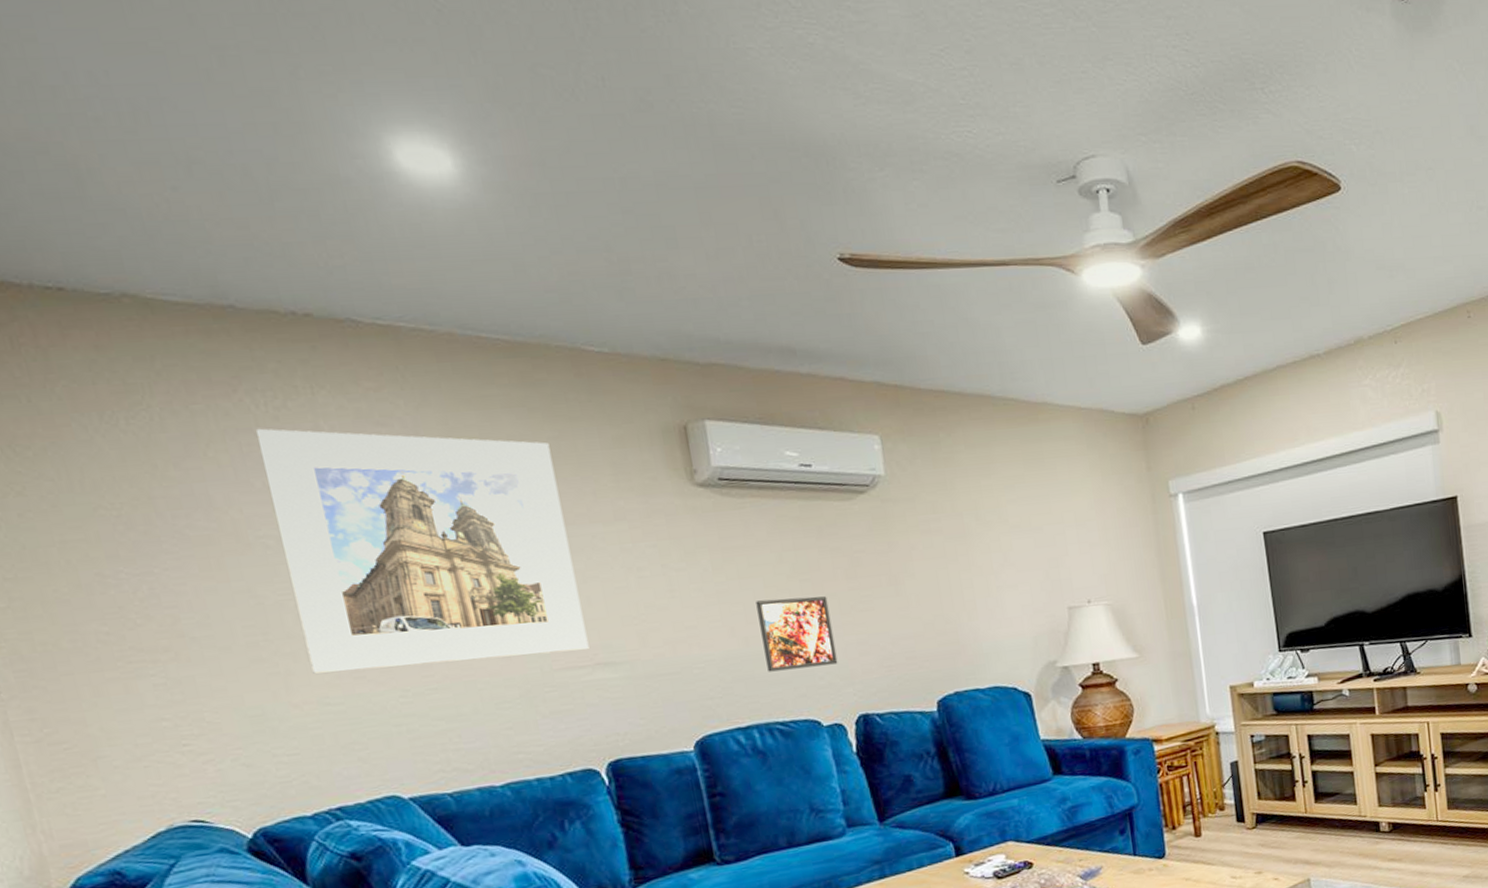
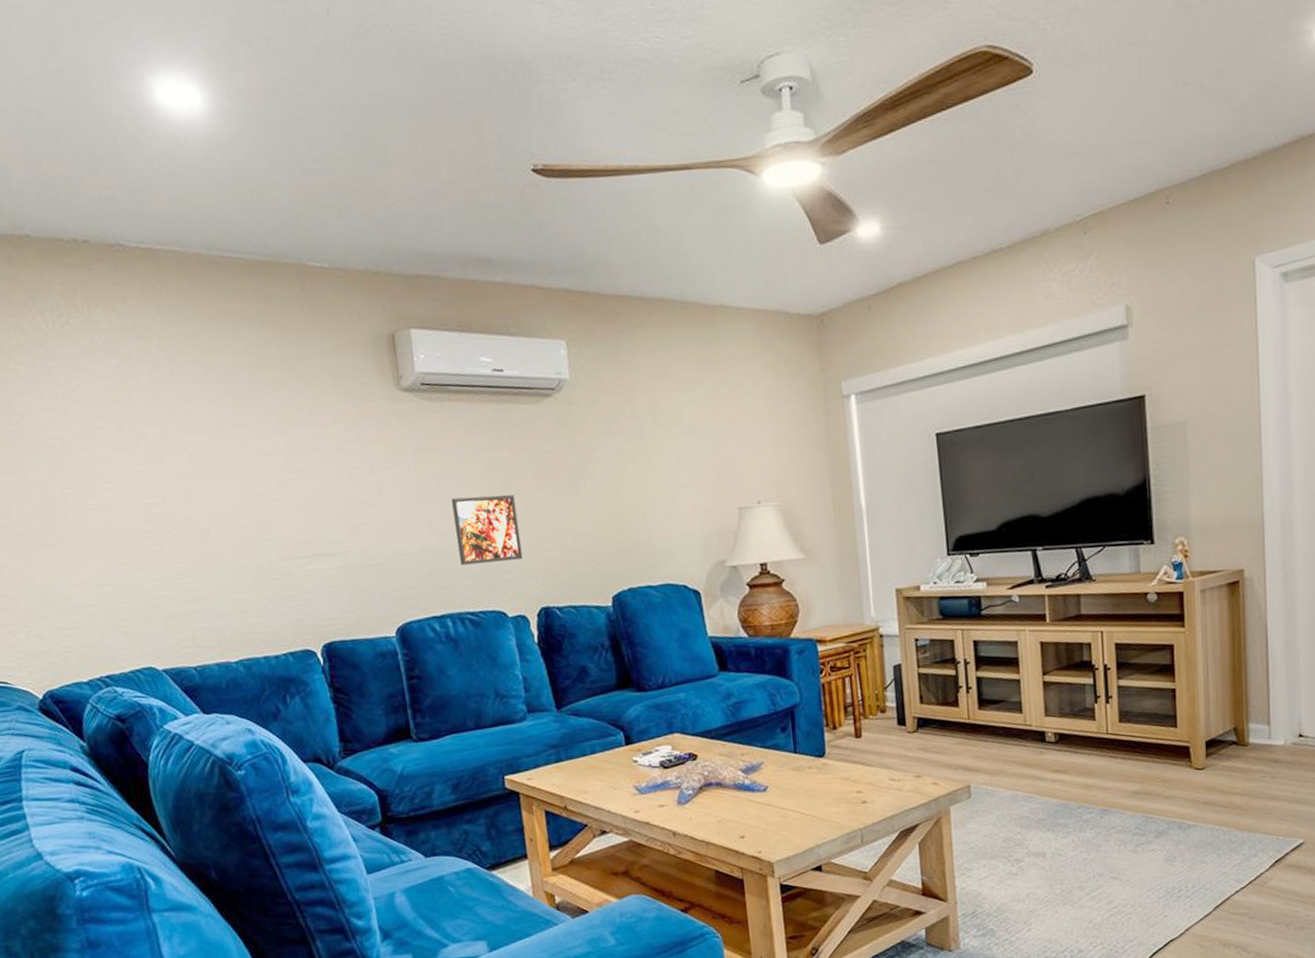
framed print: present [255,428,589,674] -> none [45,343,309,559]

